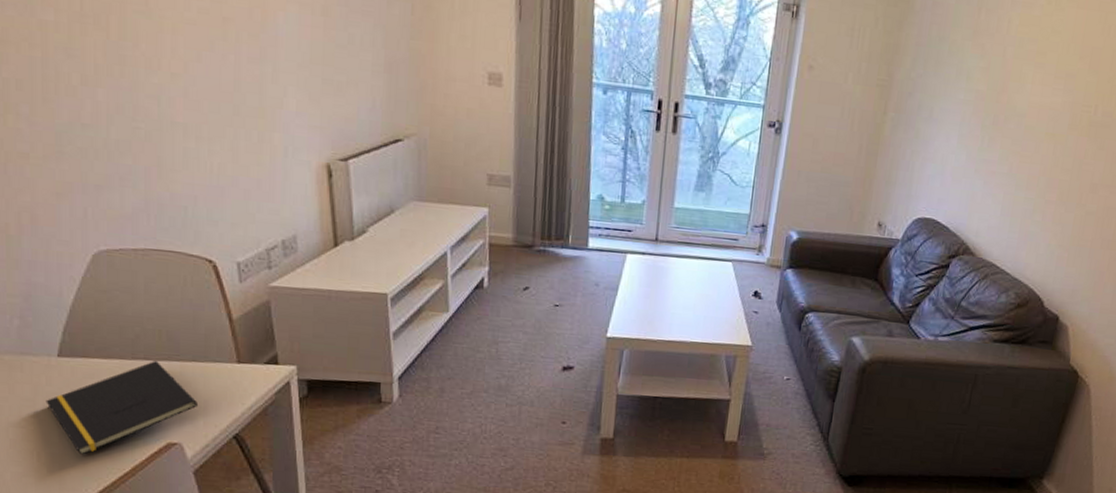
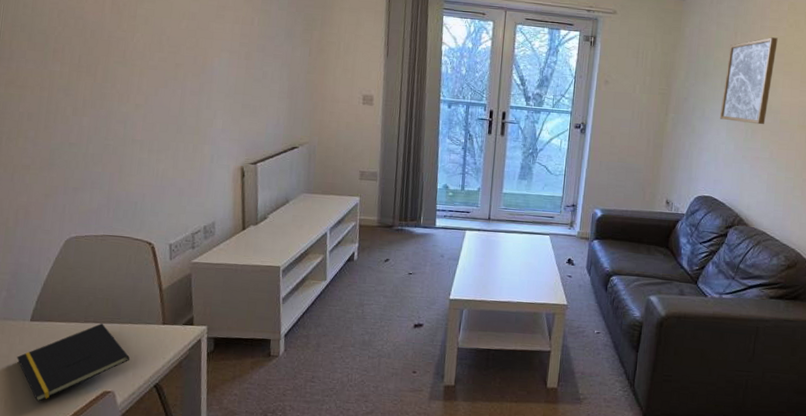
wall art: none [950,16,1032,131] -> present [719,37,778,125]

